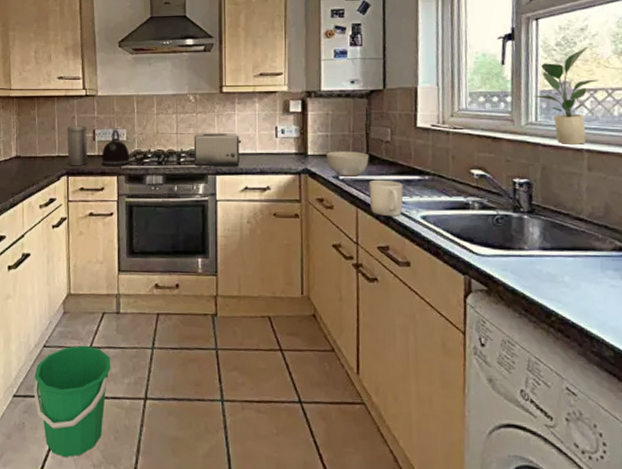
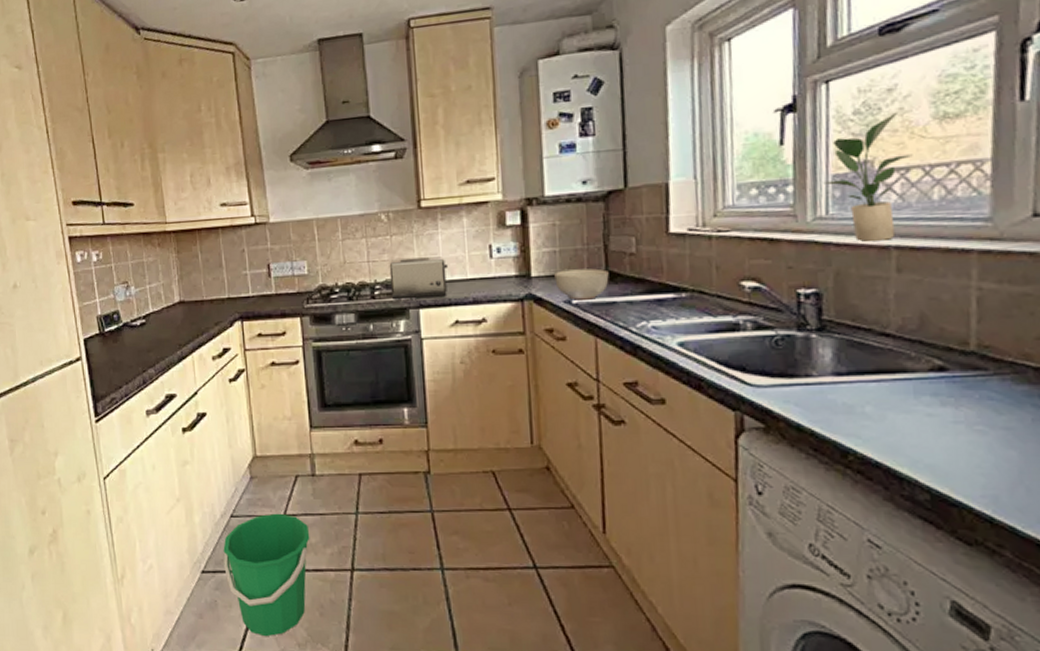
canister: present [67,125,88,166] -> none [236,260,265,309]
kettle: present [101,129,130,167] -> none [279,261,314,307]
mug: present [369,179,404,216] -> none [609,301,655,345]

